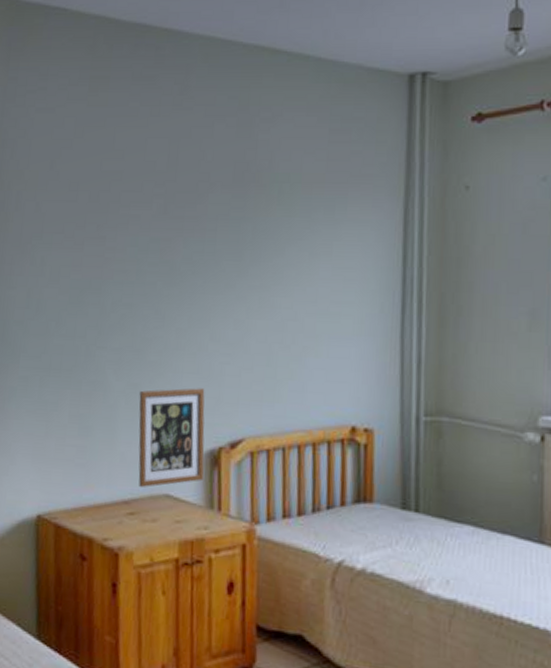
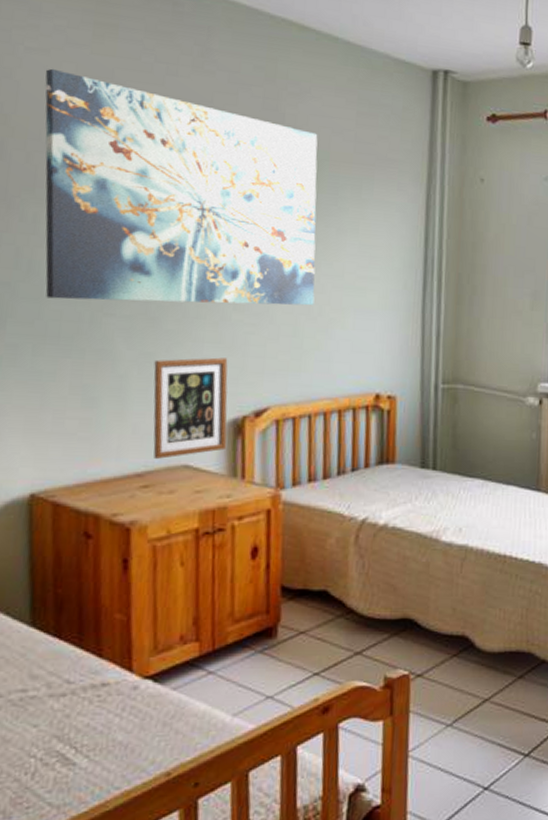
wall art: none [50,124,290,335] -> present [45,68,318,306]

